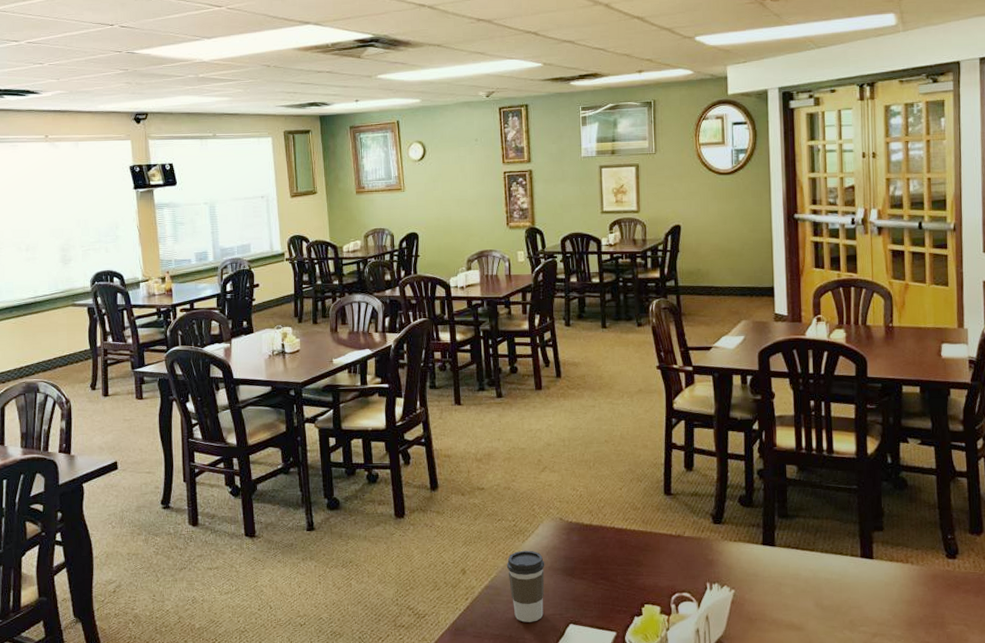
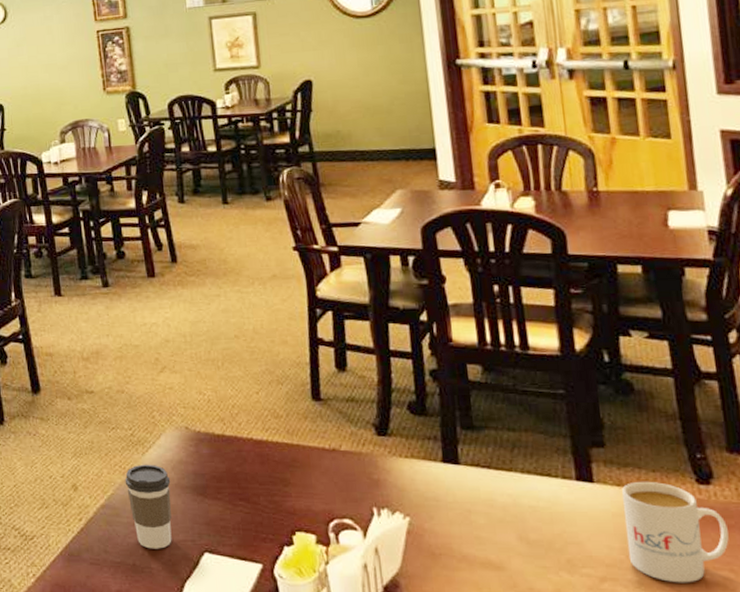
mug: none [893,557,966,636] -> present [621,481,729,583]

